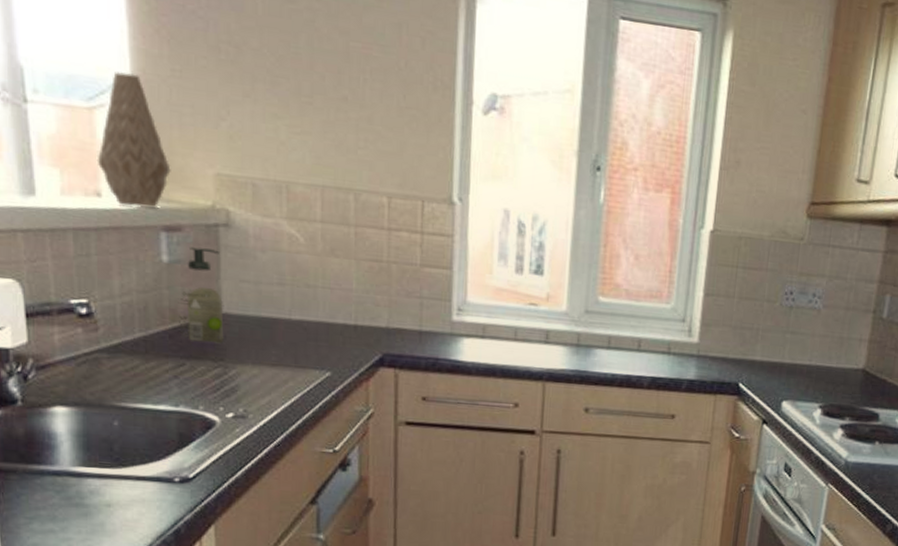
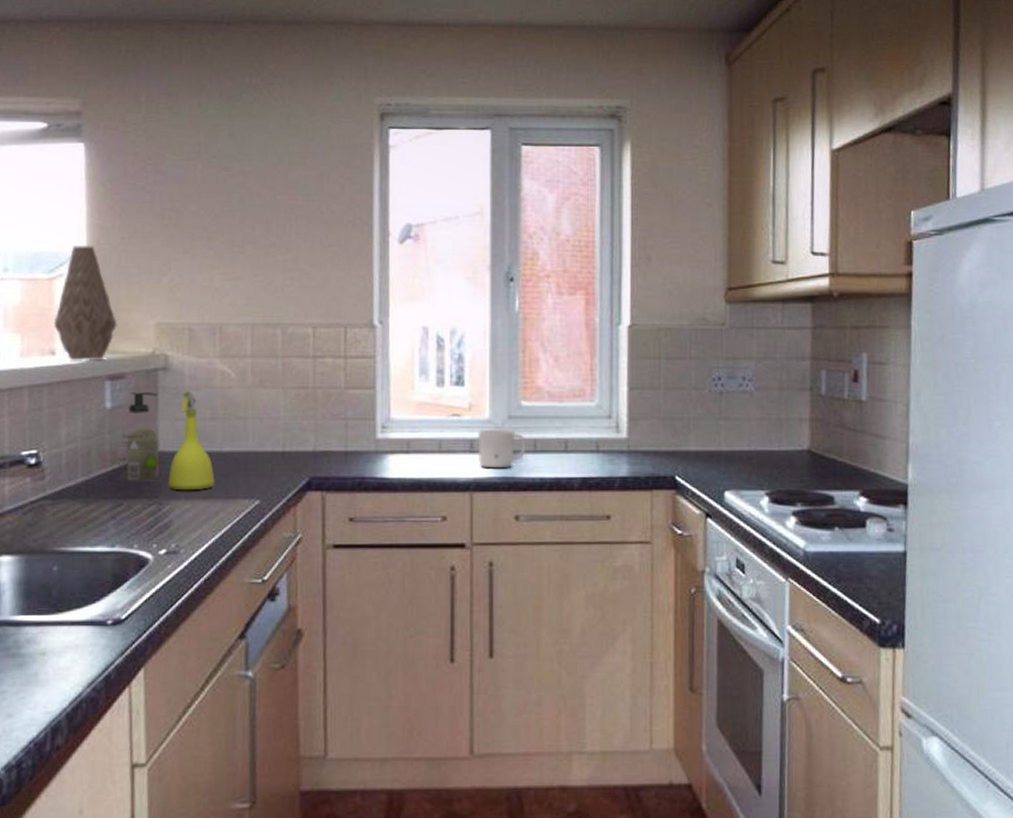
spray bottle: none [234,250,284,357] -> present [168,390,215,491]
mug: none [552,321,601,362] -> present [477,429,526,469]

